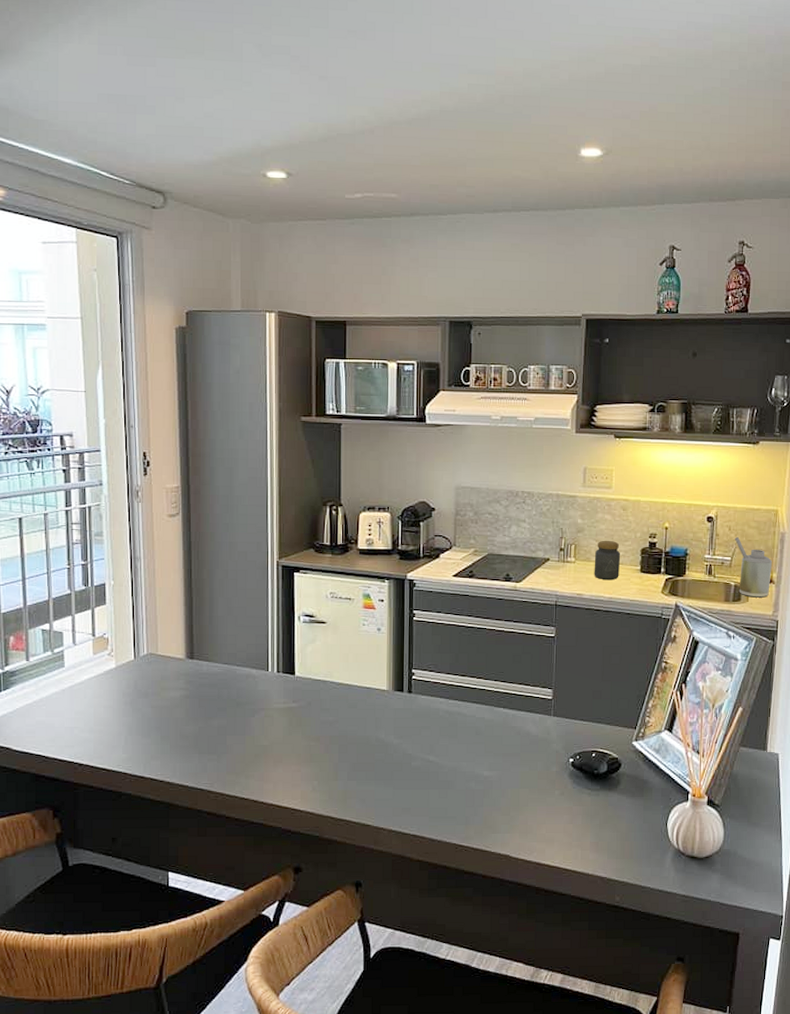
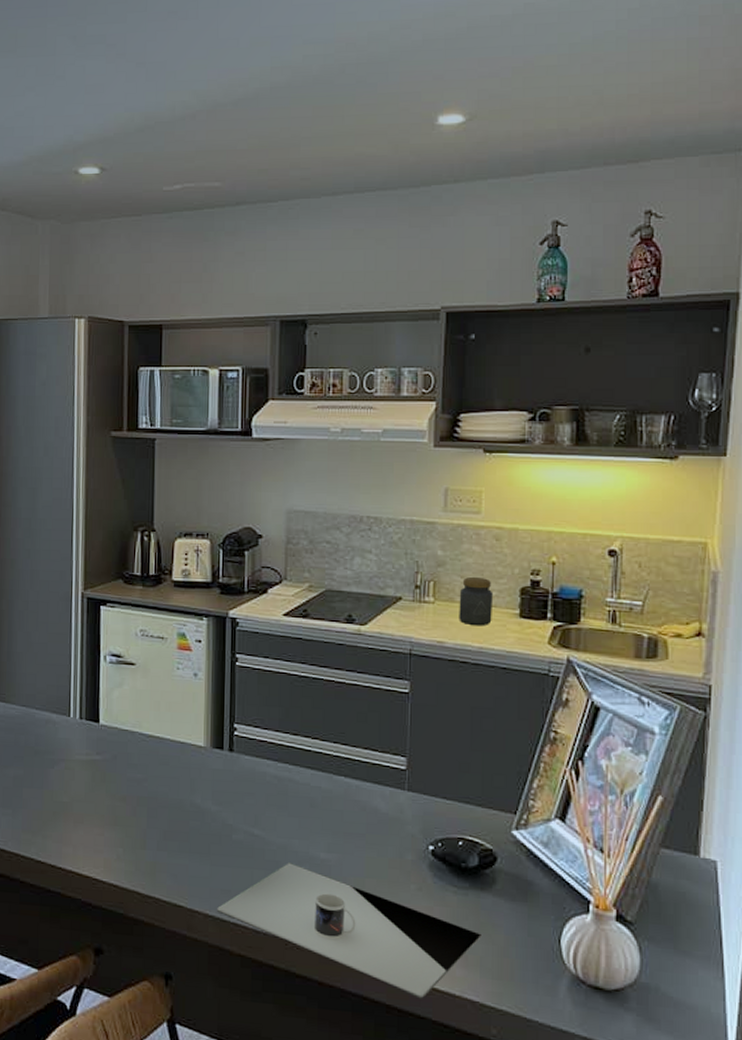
place setting: none [399,781,610,880] -> present [217,863,483,999]
soap dispenser: present [734,537,773,598] -> none [647,576,702,655]

